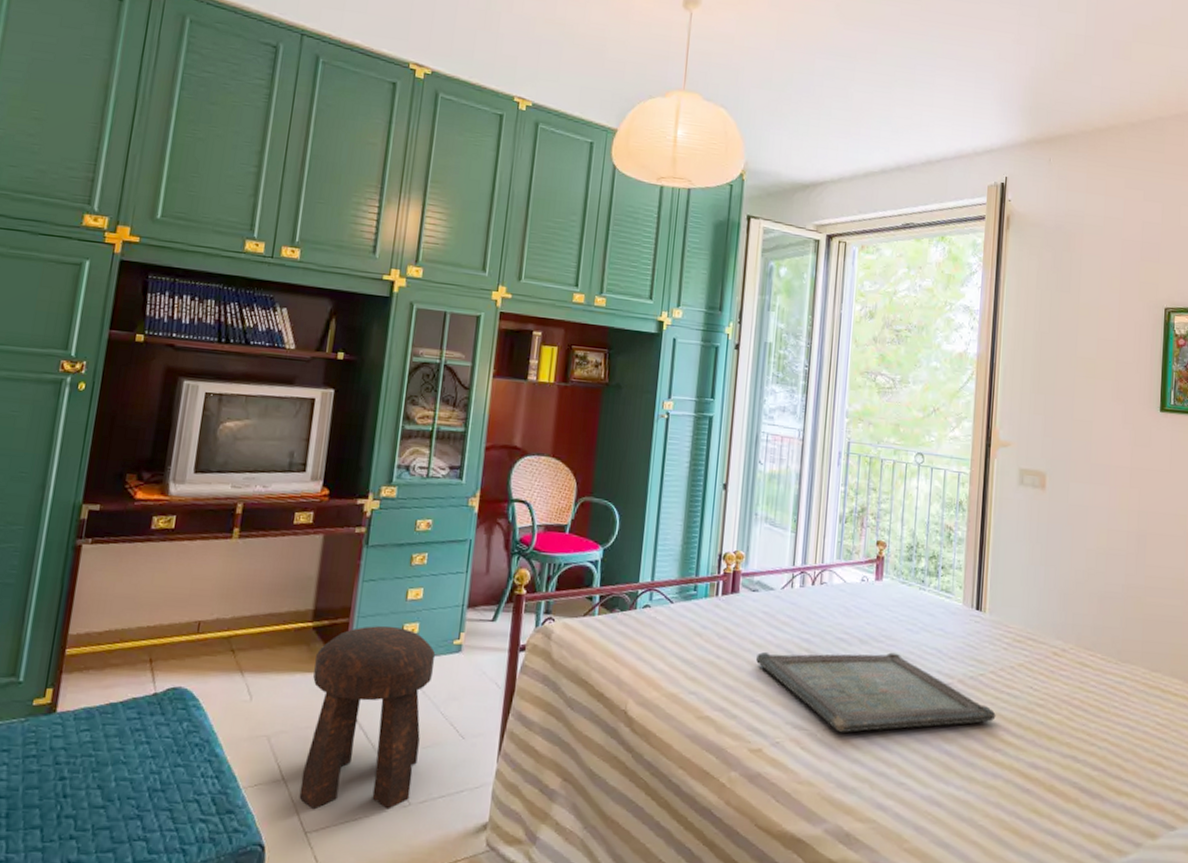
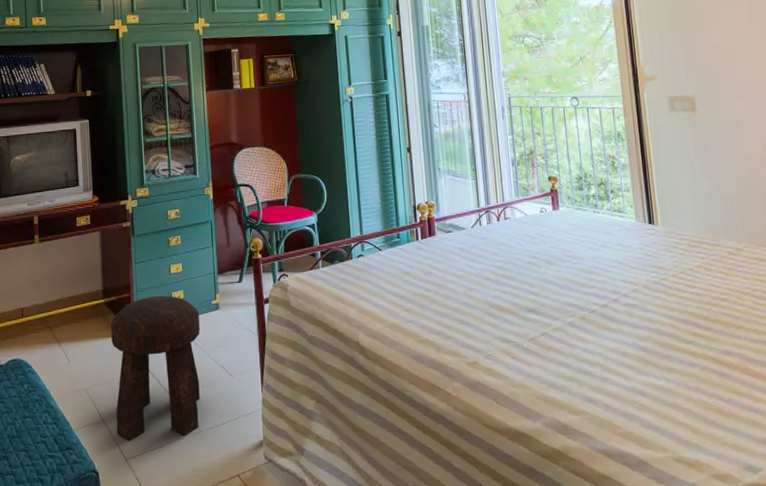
serving tray: present [755,651,996,733] -> none [459,269,683,342]

